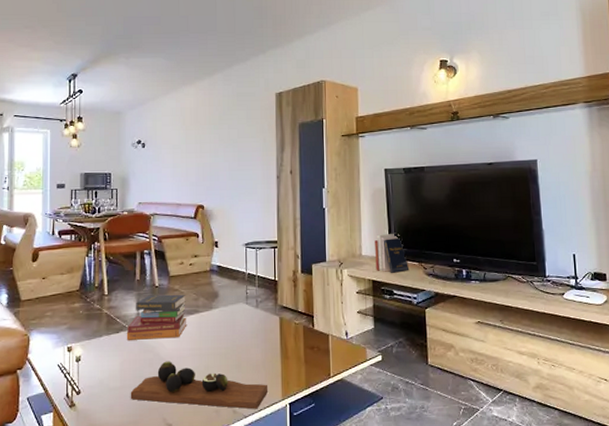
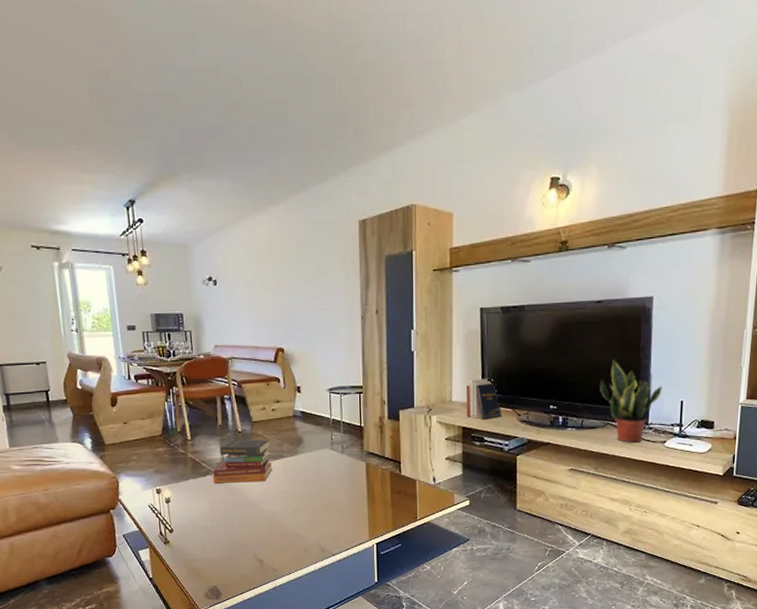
decorative tray: present [130,361,269,410] -> none [221,503,356,548]
potted plant: none [498,216,555,295] -> present [600,360,662,443]

